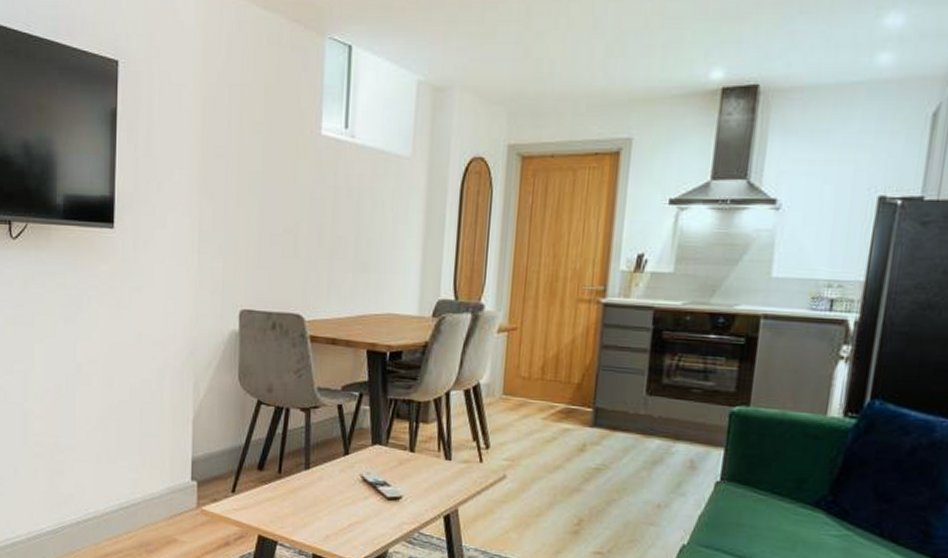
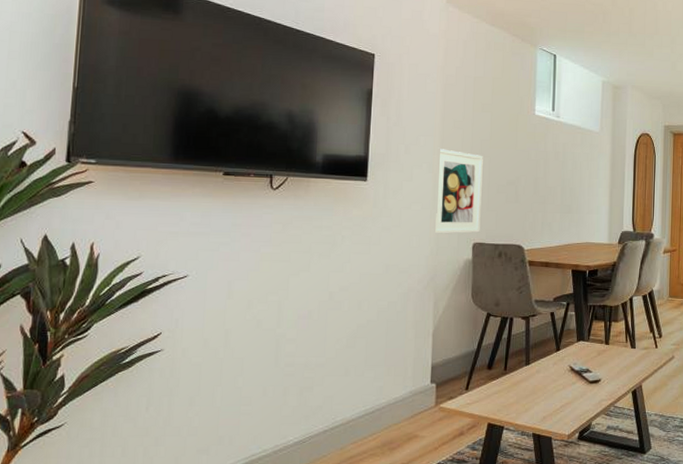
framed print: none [194,185,253,298] -> present [435,149,483,234]

